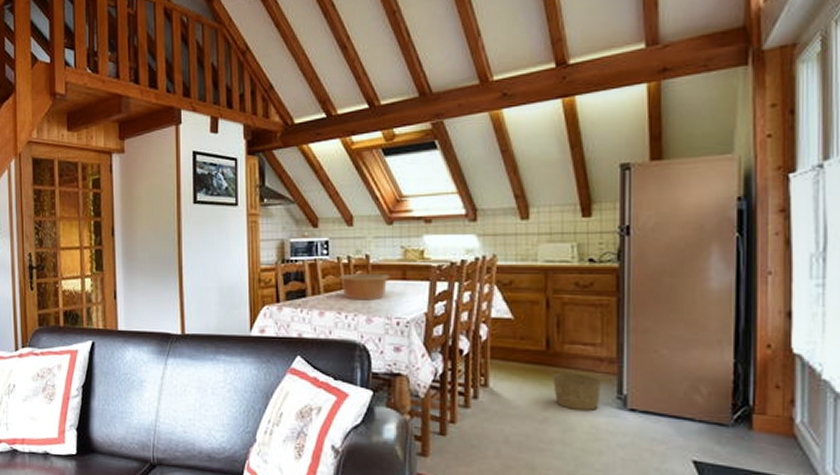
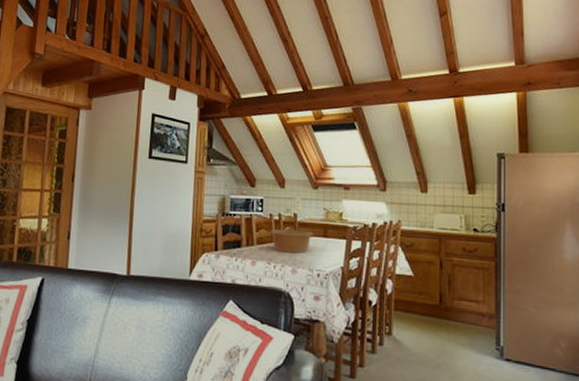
basket: present [553,369,601,412] -> none [445,322,483,360]

